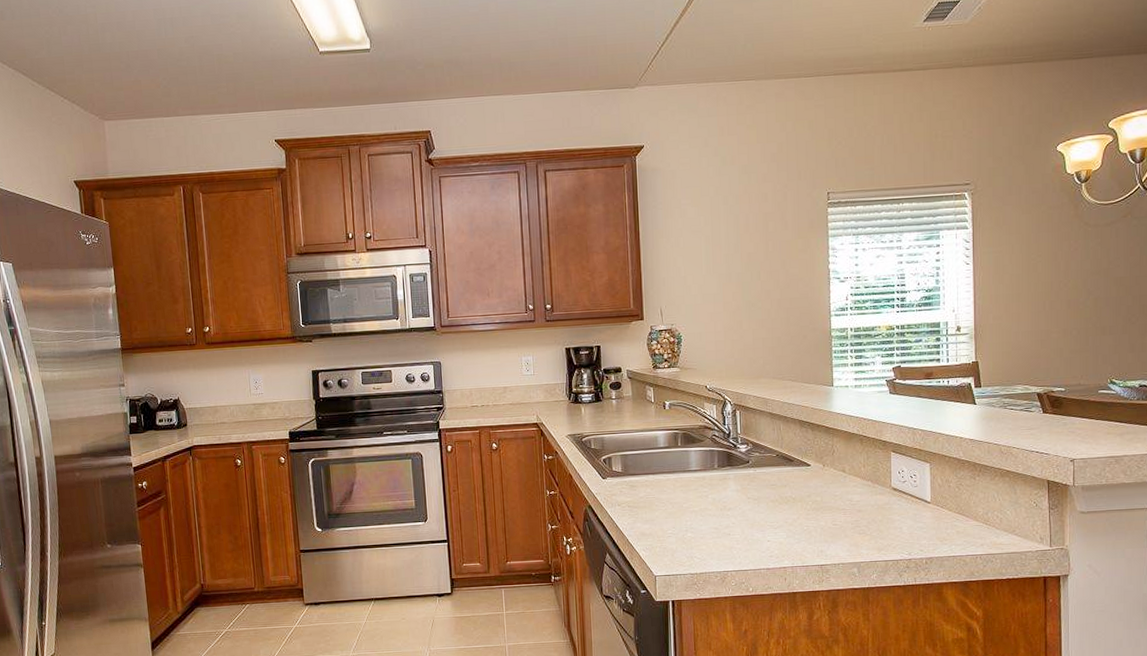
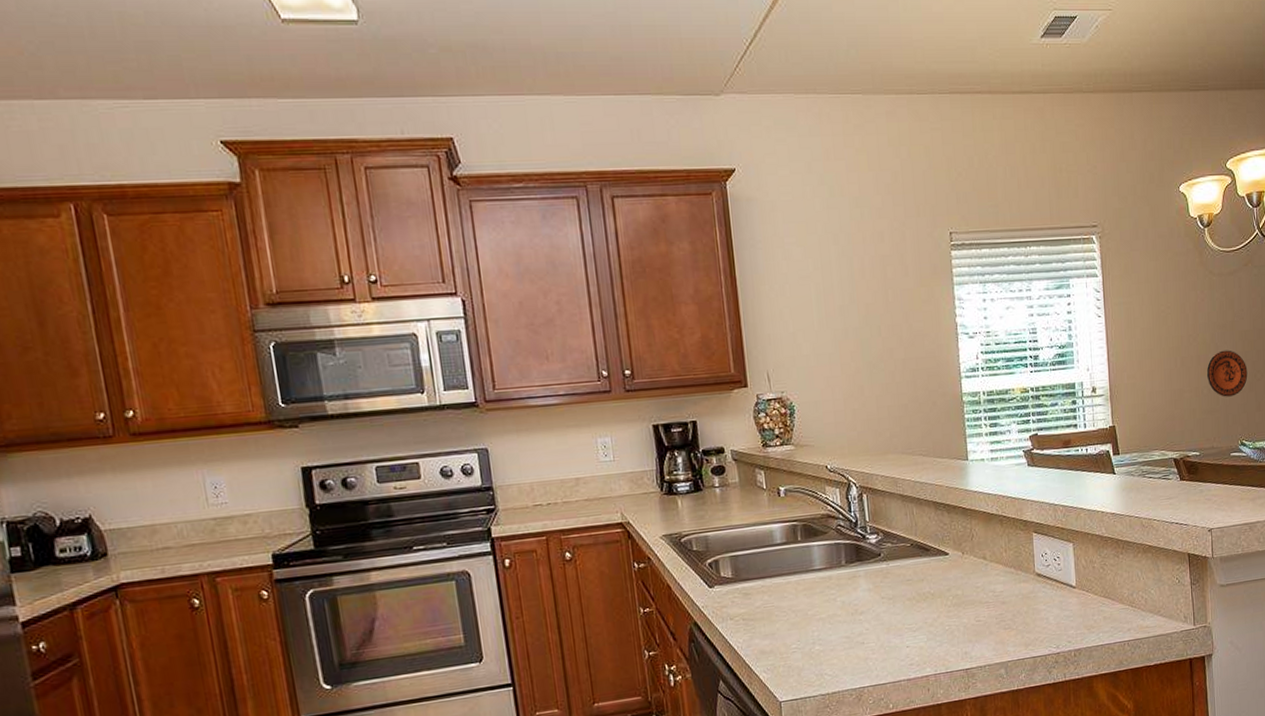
decorative plate: none [1076,295,1121,339] -> present [1206,350,1248,397]

